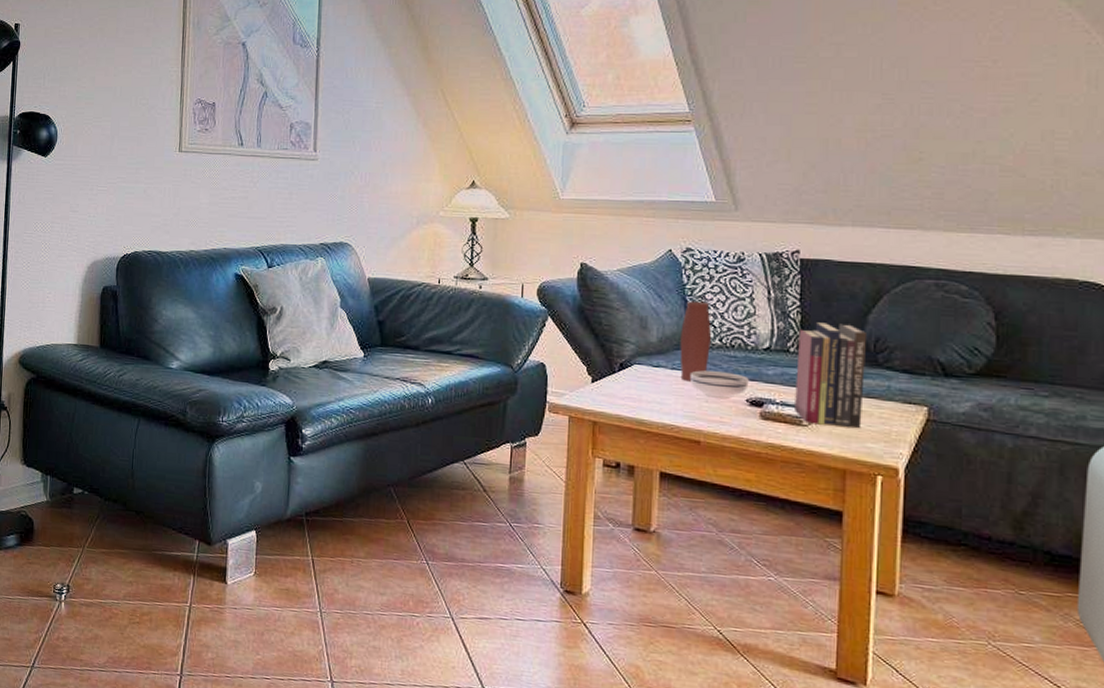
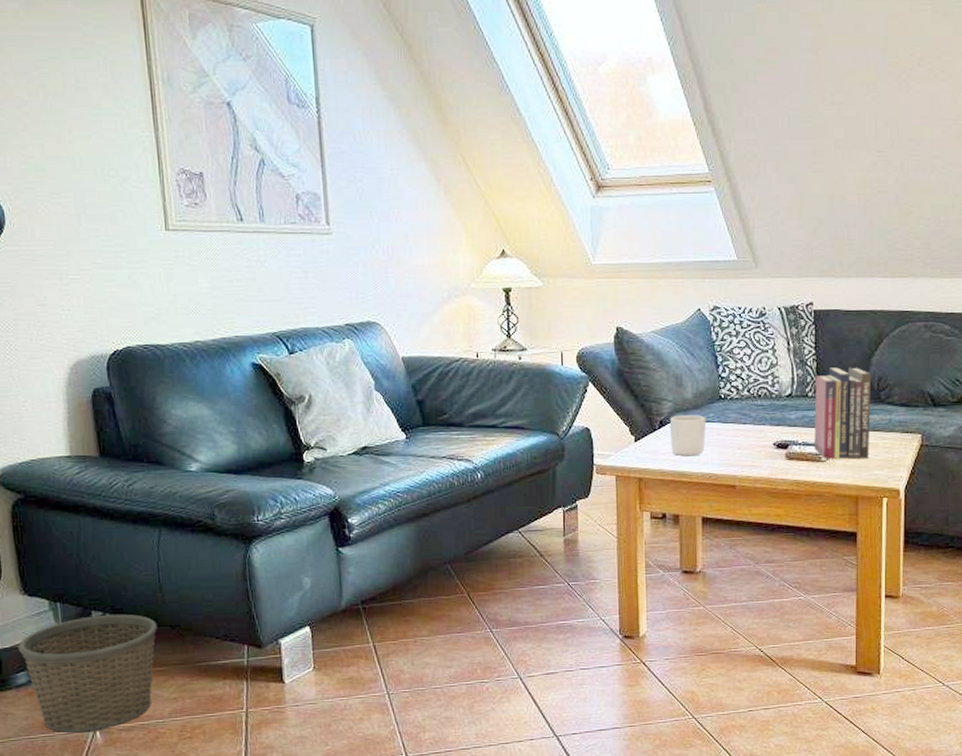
basket: none [12,492,125,601] -> present [18,614,157,733]
mug: none [630,359,670,404] -> present [669,415,706,455]
vase: present [680,301,711,383] -> none [713,356,740,433]
bowl: present [689,370,749,400] -> none [723,420,775,446]

